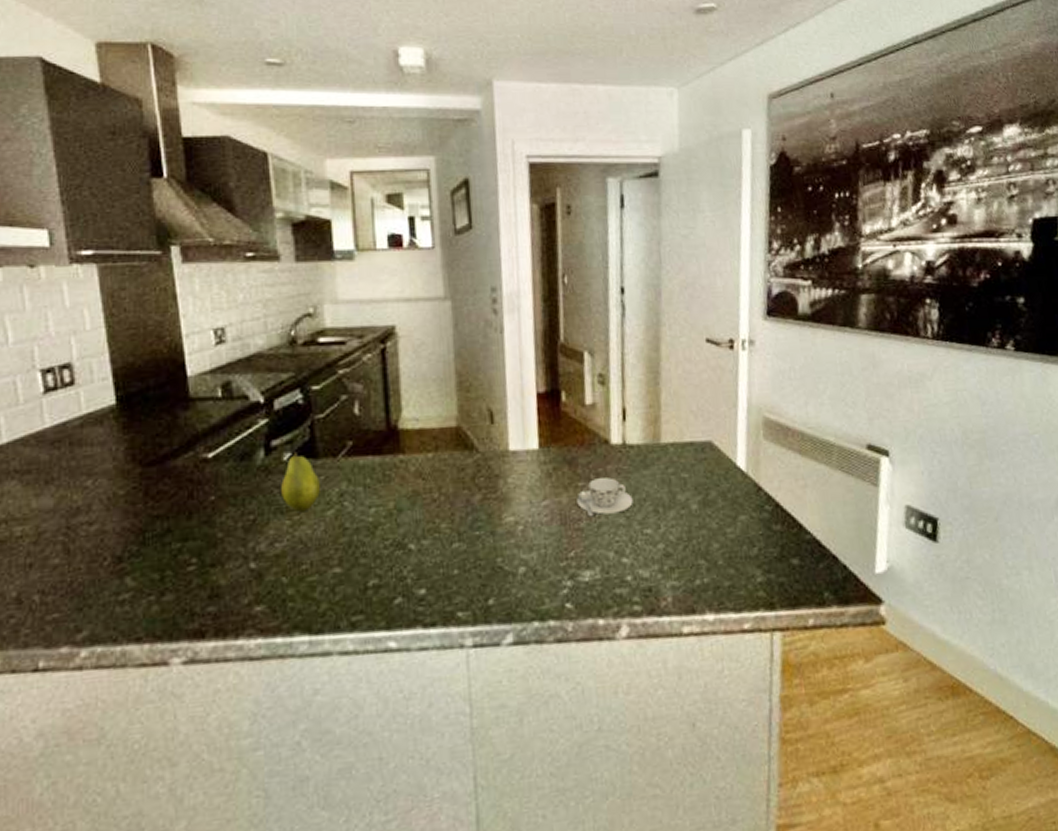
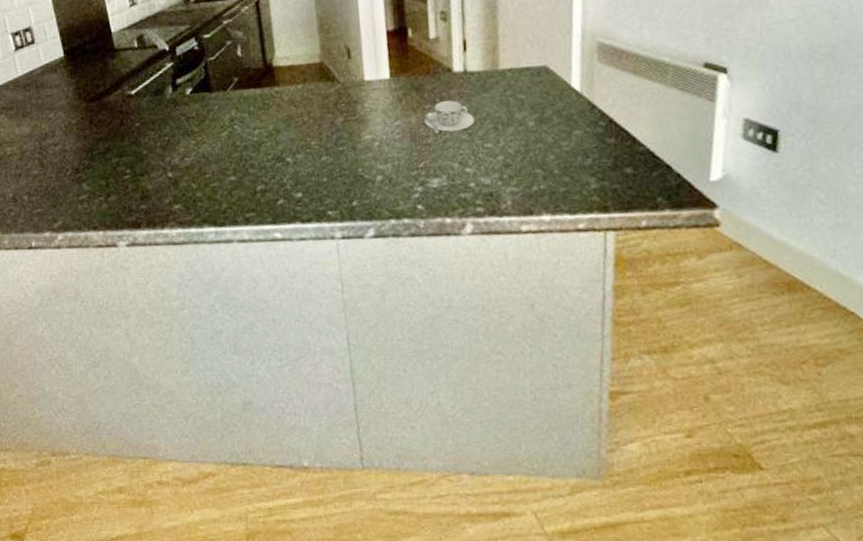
fruit: present [281,451,320,513] -> none [186,87,216,134]

